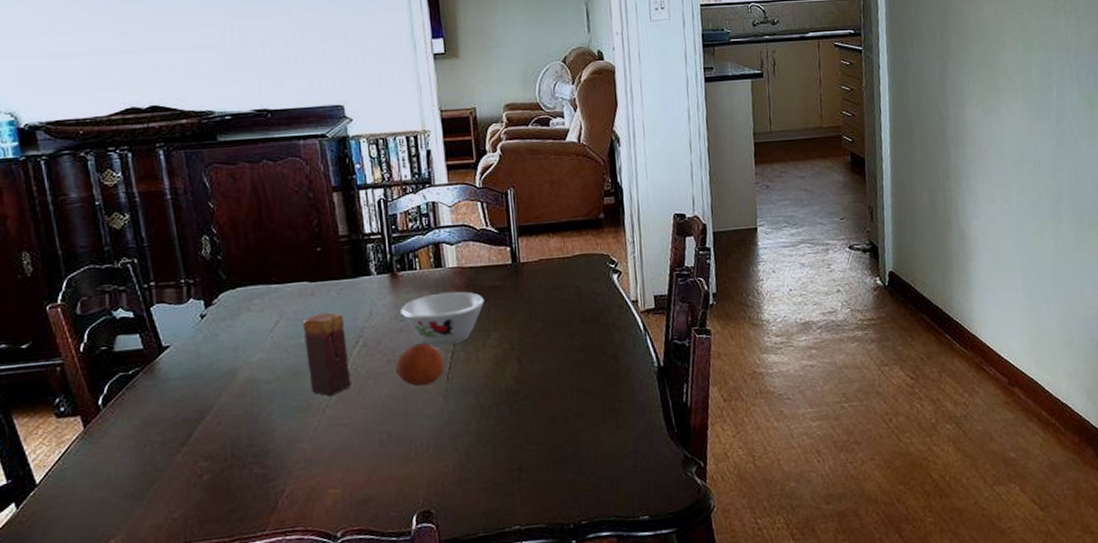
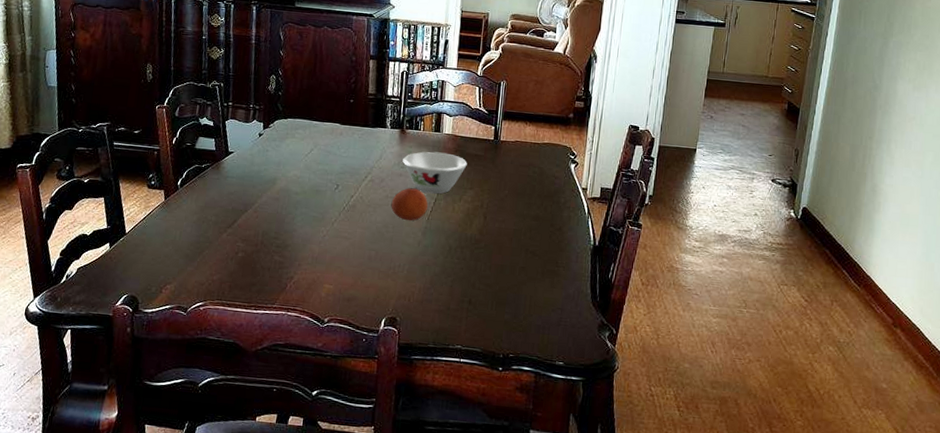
candle: present [302,312,352,396] -> none [326,149,360,213]

